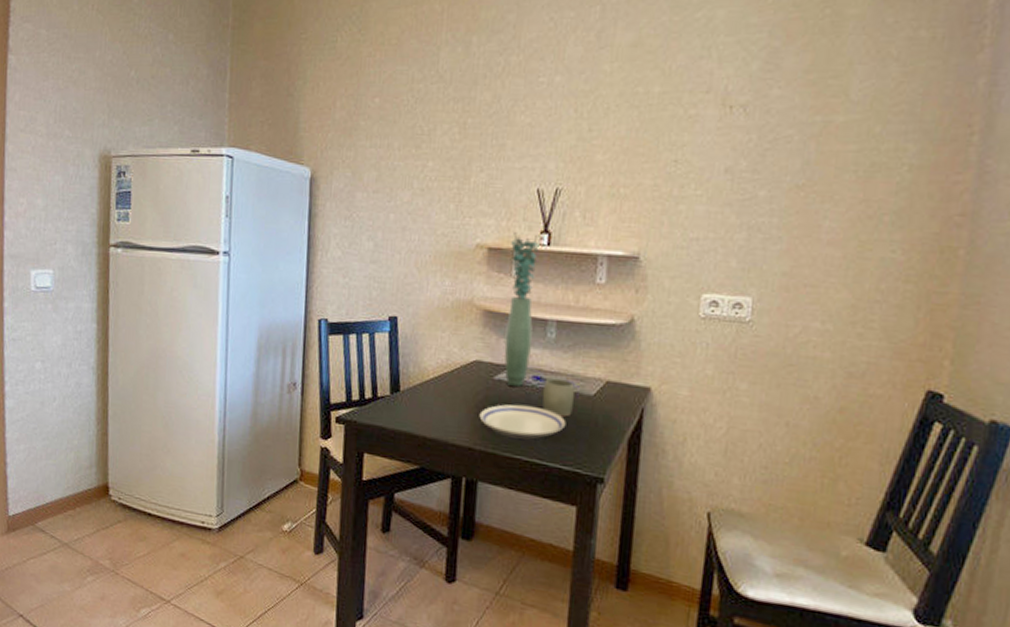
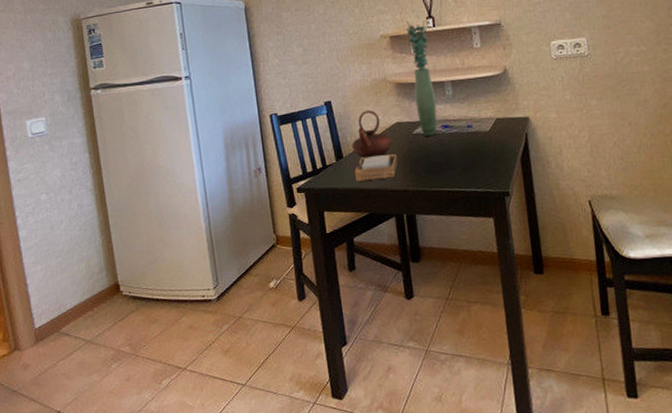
napkin holder: none [410,396,469,430] -> present [355,154,398,182]
teapot: none [413,337,466,400] -> present [352,109,392,159]
plate: present [479,404,566,440] -> none [407,148,473,176]
mug: present [541,378,575,417] -> none [450,123,476,152]

